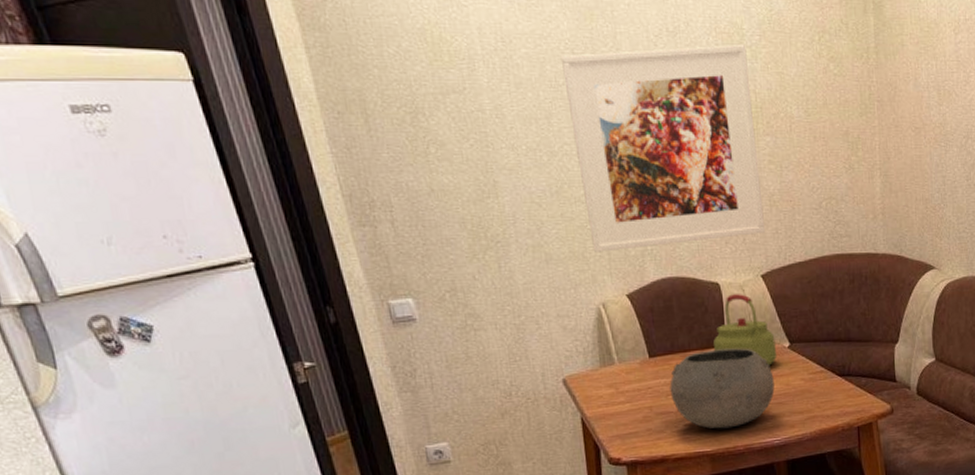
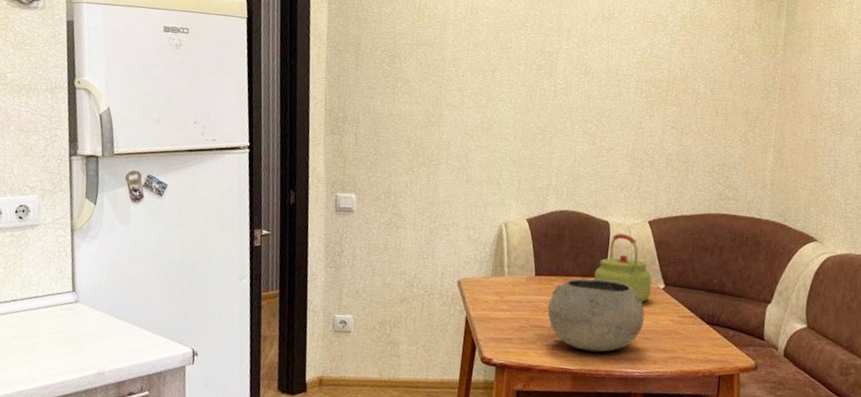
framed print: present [560,45,765,252] -> none [506,26,668,186]

